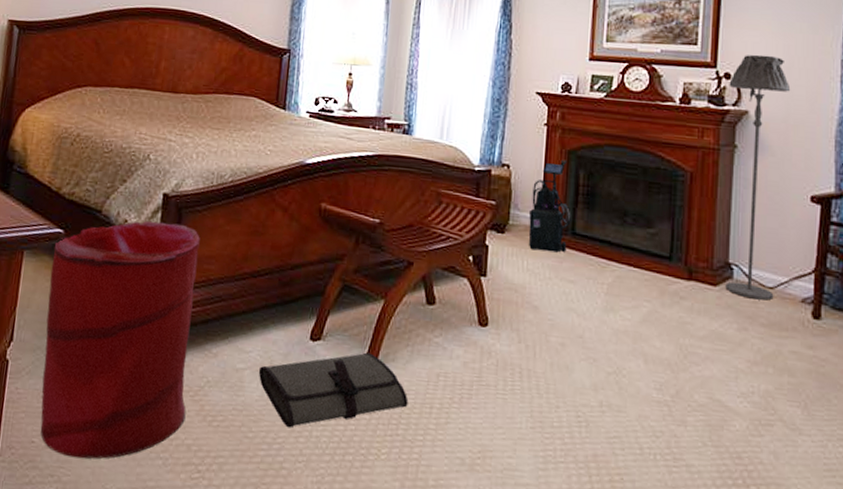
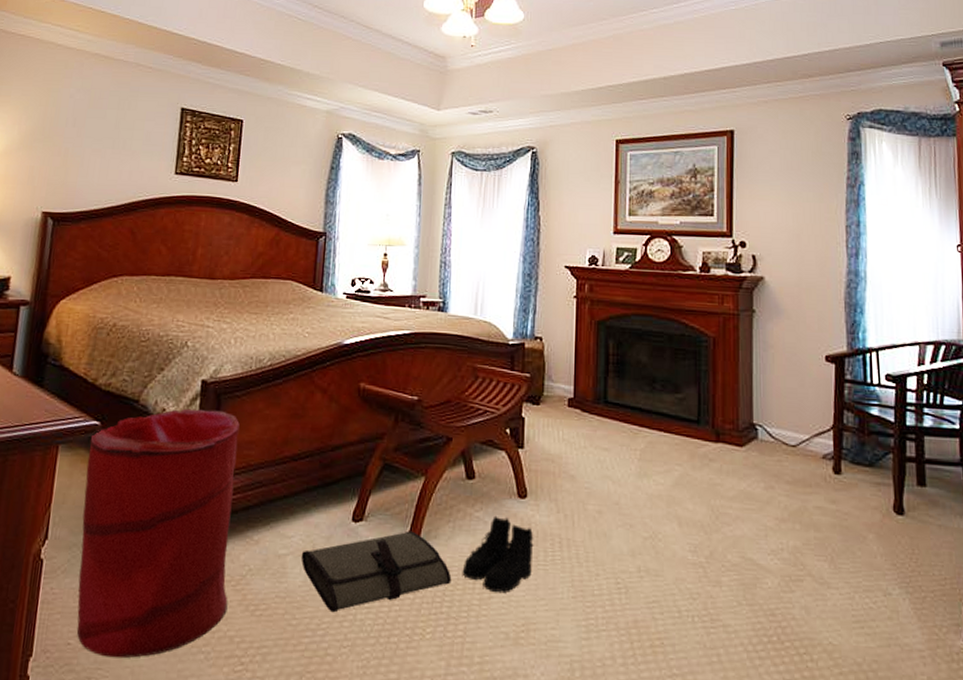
boots: none [419,342,494,420] -> present [462,515,534,594]
vacuum cleaner: present [528,159,571,253] -> none [563,330,603,422]
floor lamp: present [725,54,791,301] -> none [744,223,801,458]

